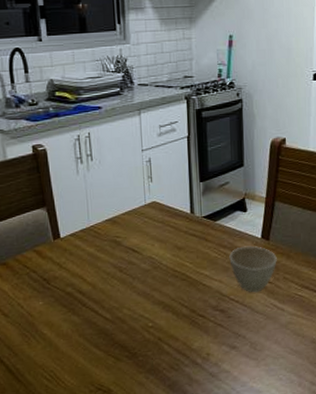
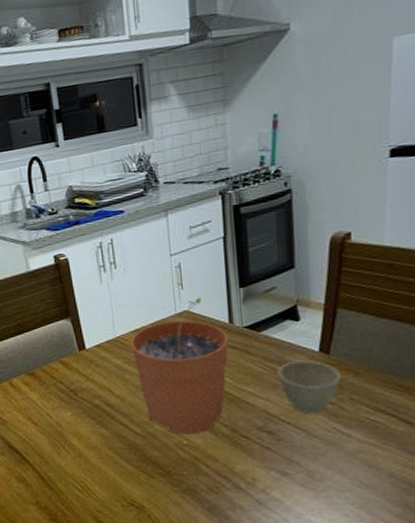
plant pot: none [103,189,189,318] -> present [130,297,228,435]

